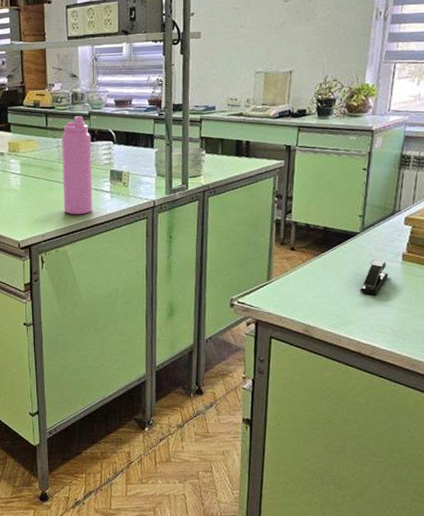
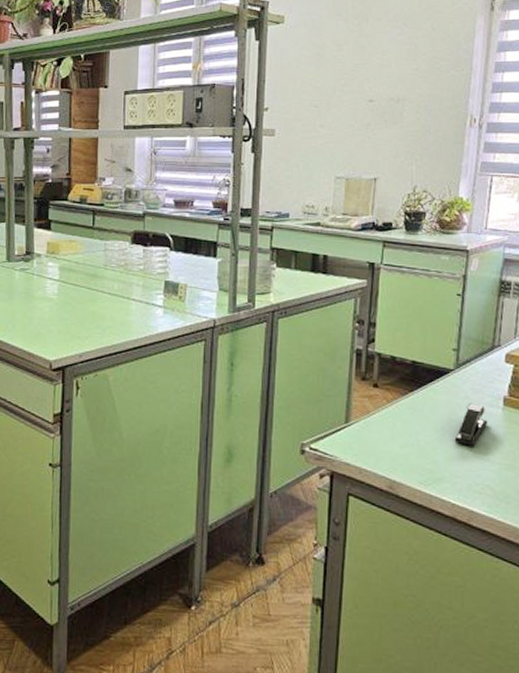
water bottle: present [61,116,93,215] -> none [107,216,145,333]

